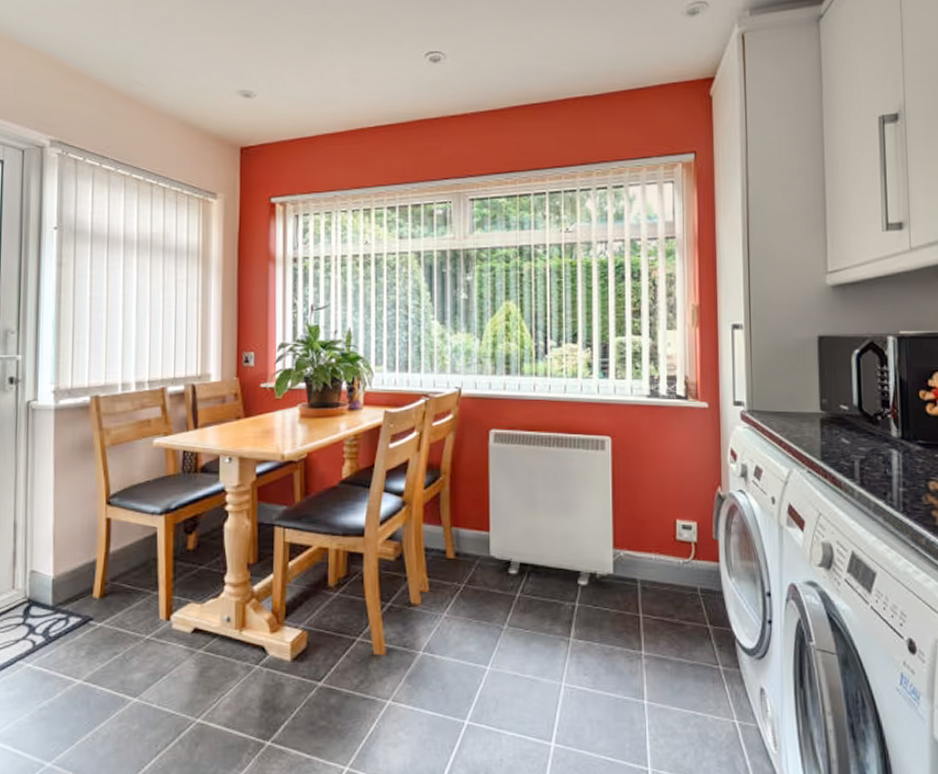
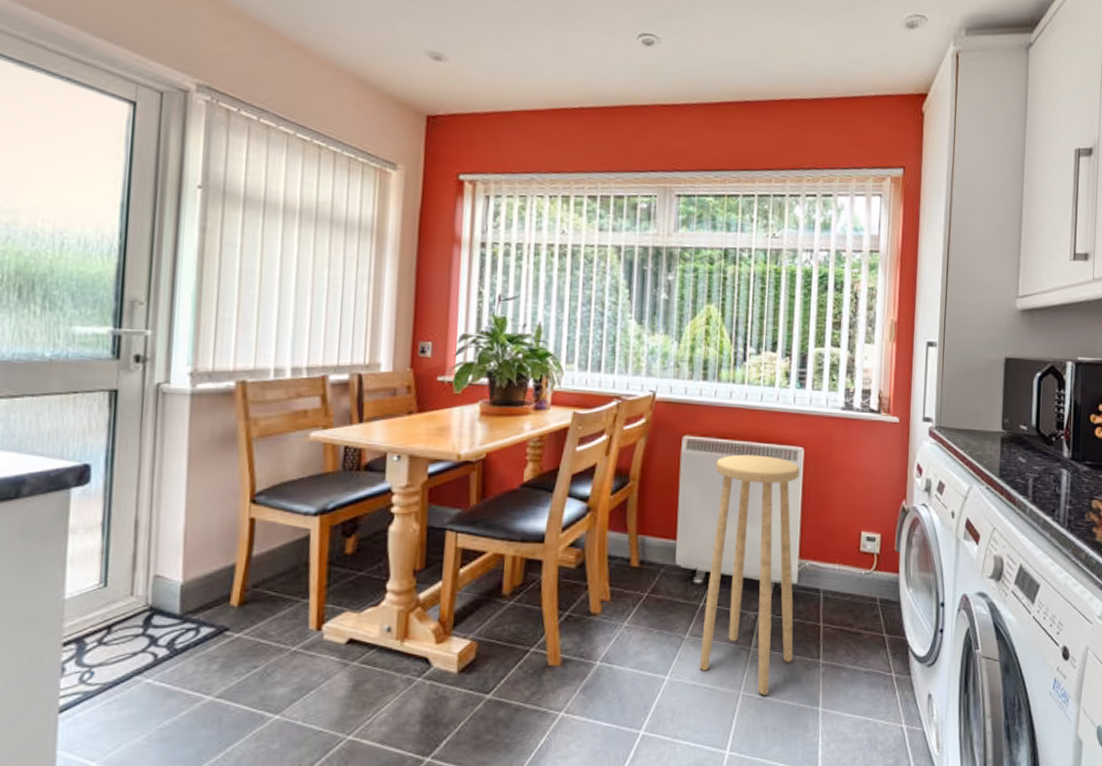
stool: none [519,446,614,687] -> present [699,454,800,696]

